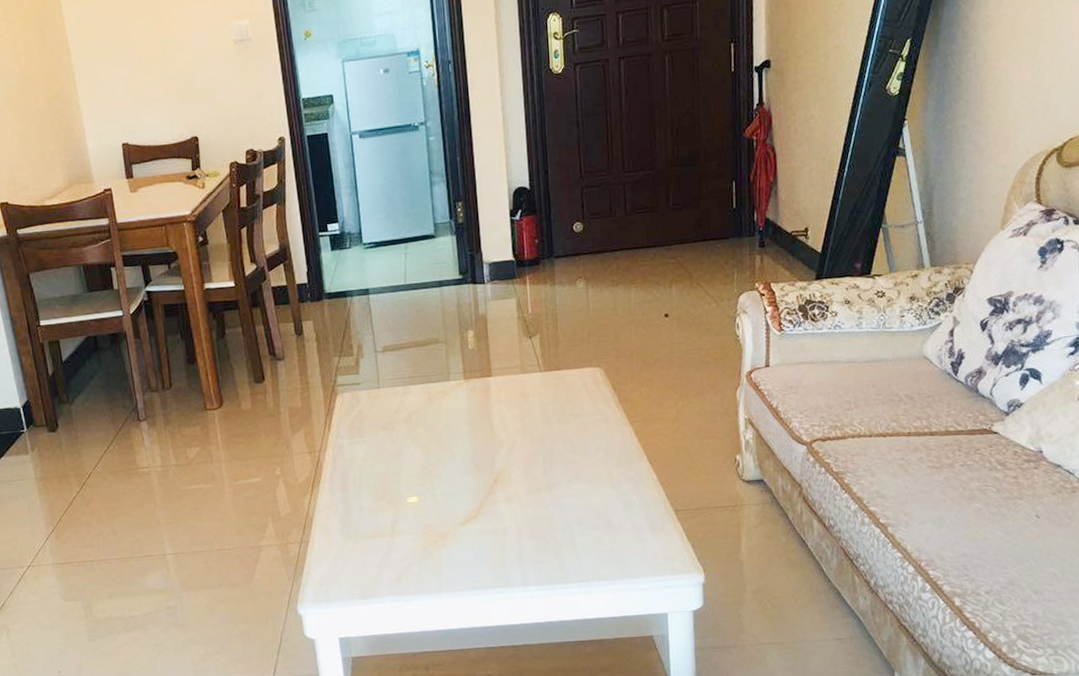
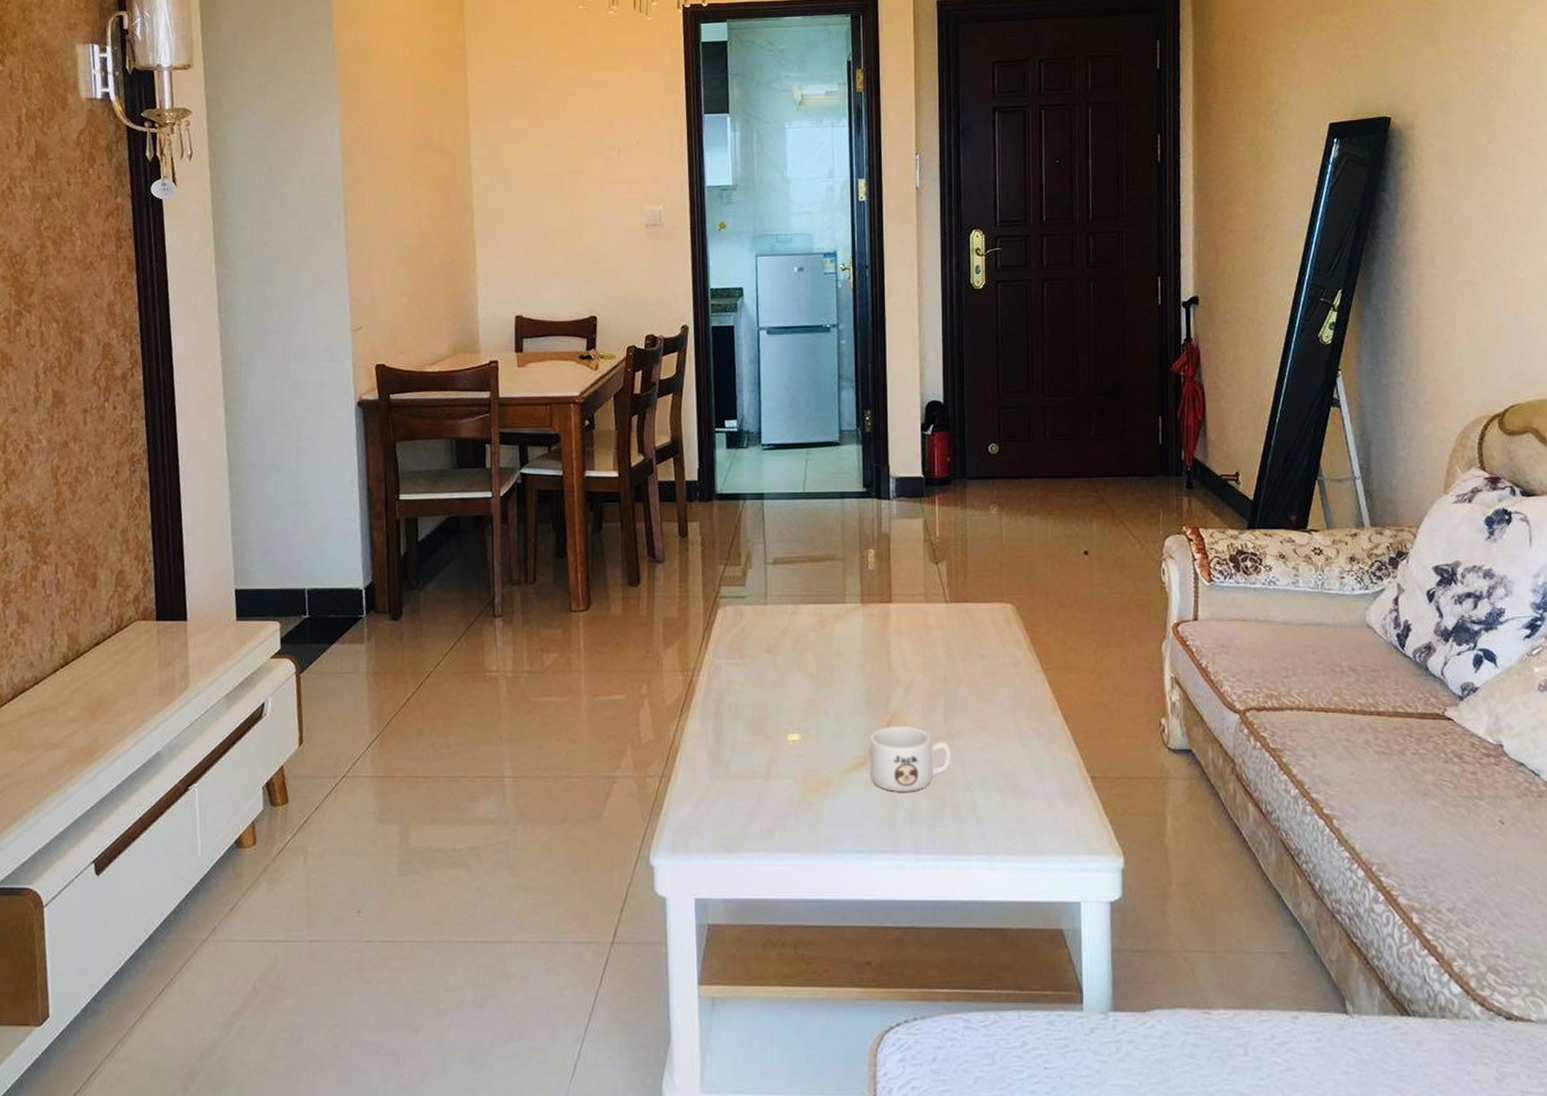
mug: none [478,482,552,537] -> present [869,726,952,792]

